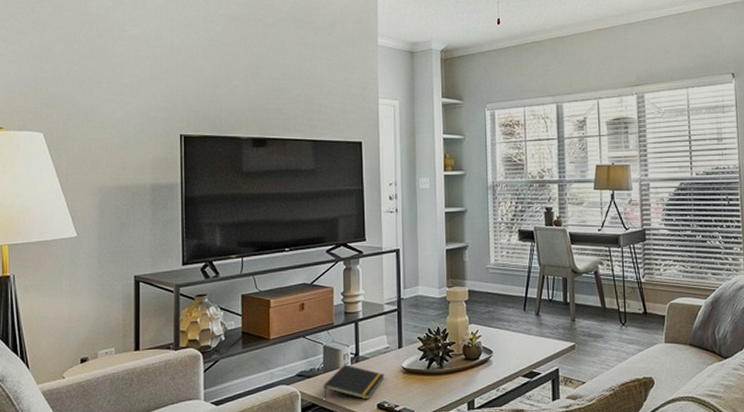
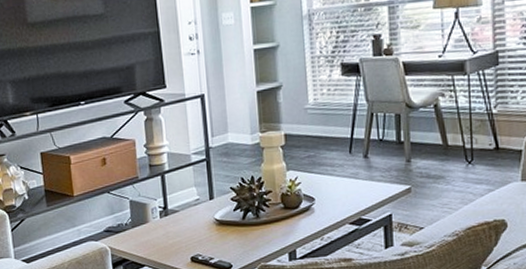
notepad: present [323,365,385,400] -> none [133,218,197,253]

